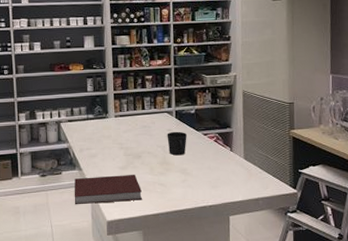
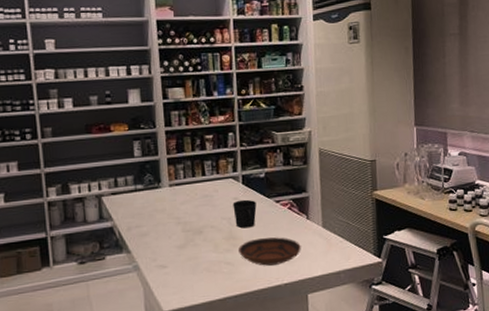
notebook: present [74,174,142,205] -> none [121,253,205,296]
bowl: none [171,165,225,189] -> present [238,237,301,266]

